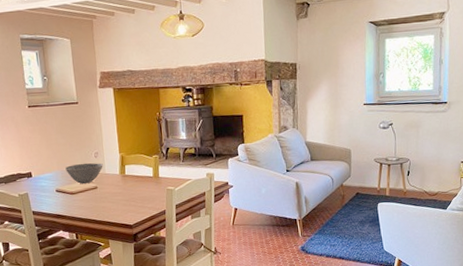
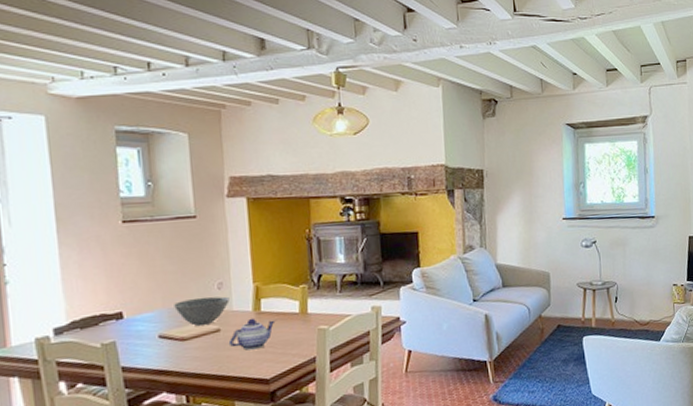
teapot: none [103,179,136,203] -> present [228,318,276,351]

